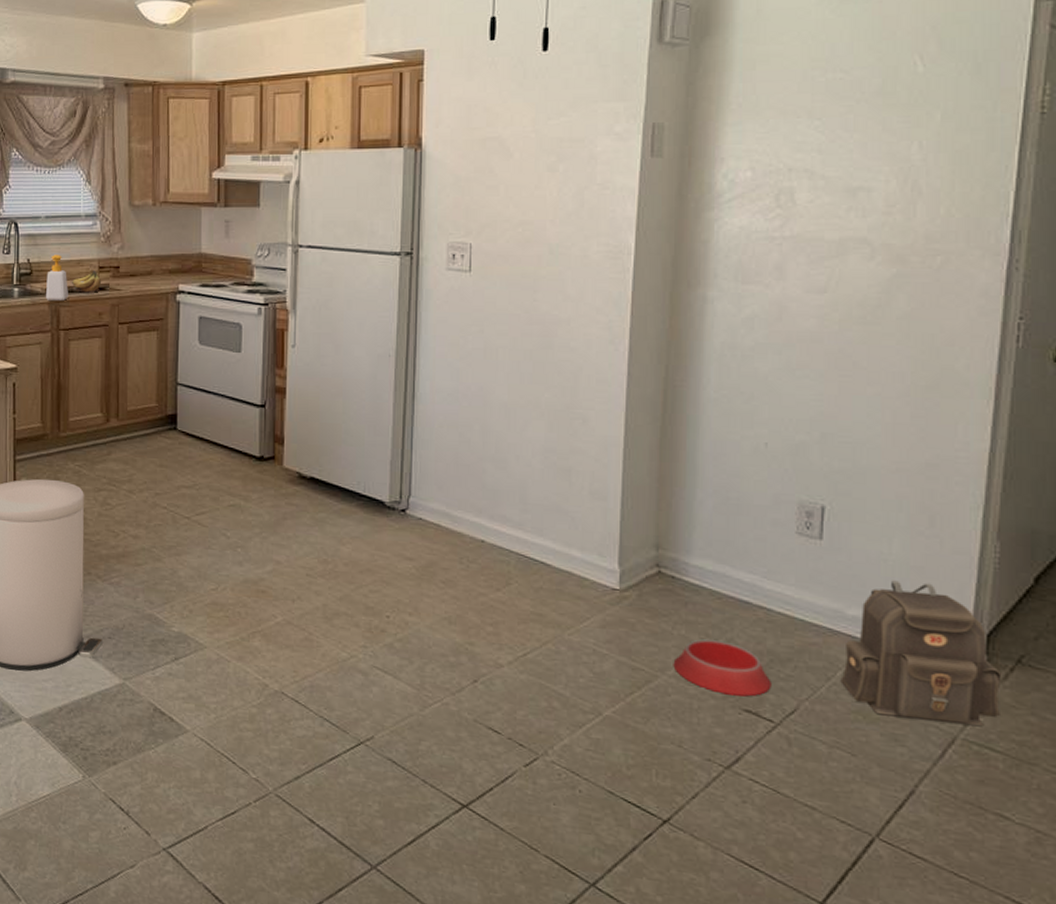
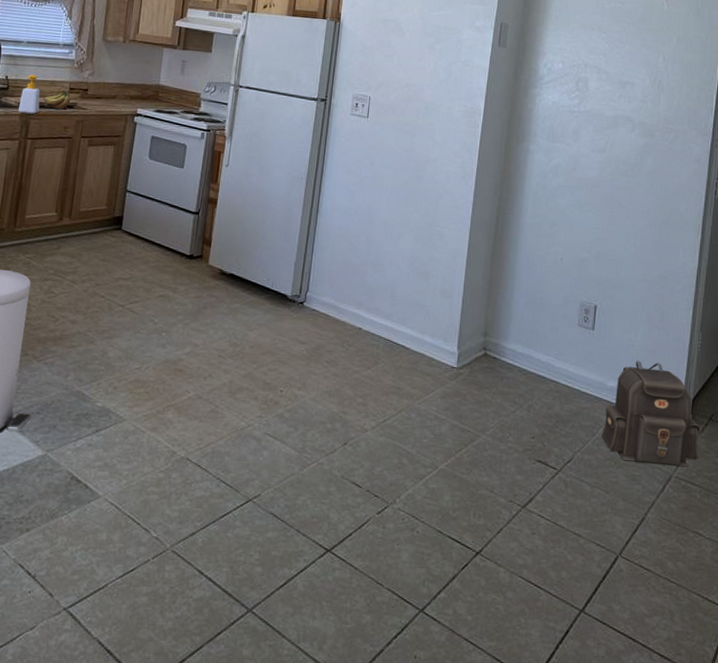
pet bowl: present [673,639,772,697] -> none [490,406,556,450]

